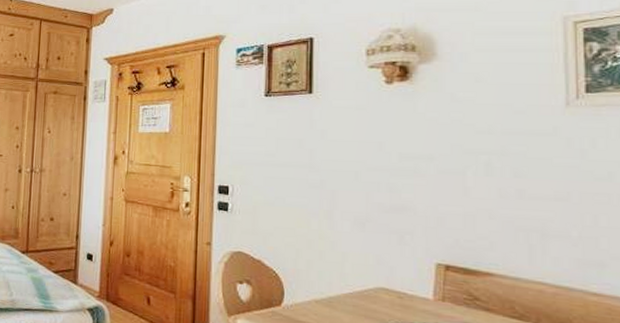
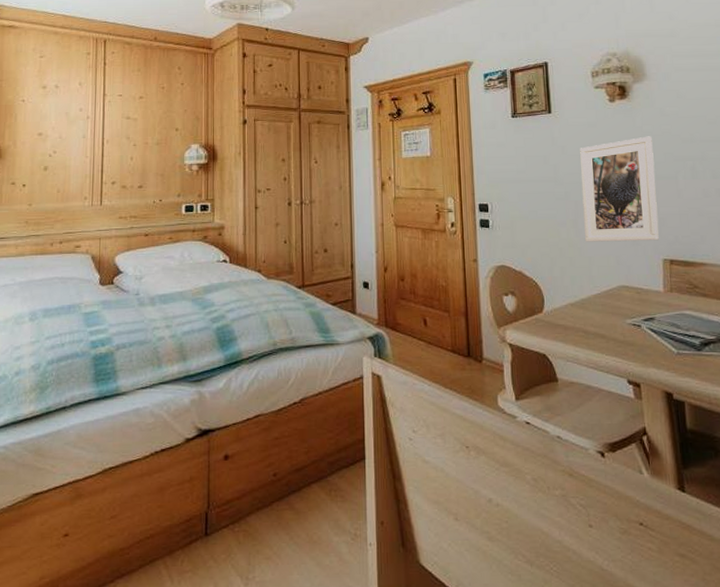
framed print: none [339,124,437,242] -> present [580,136,659,242]

